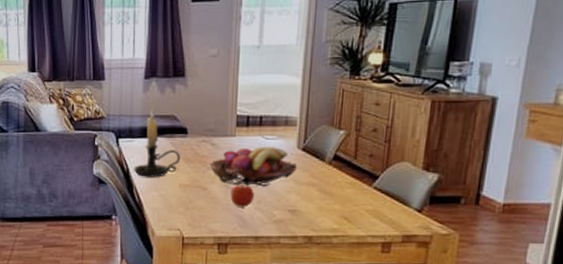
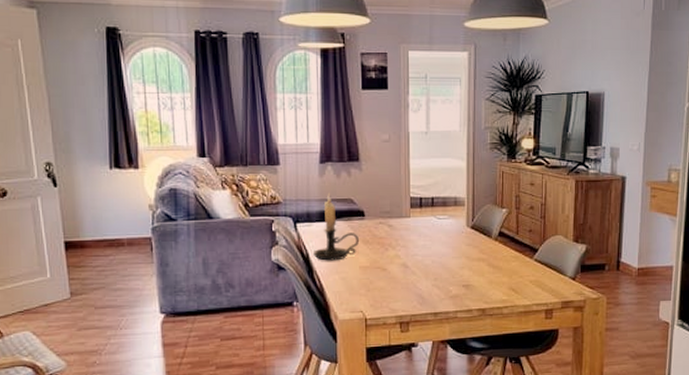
fruit basket: present [210,146,297,187] -> none [387,226,467,265]
apple: present [230,184,254,208] -> none [409,263,431,286]

